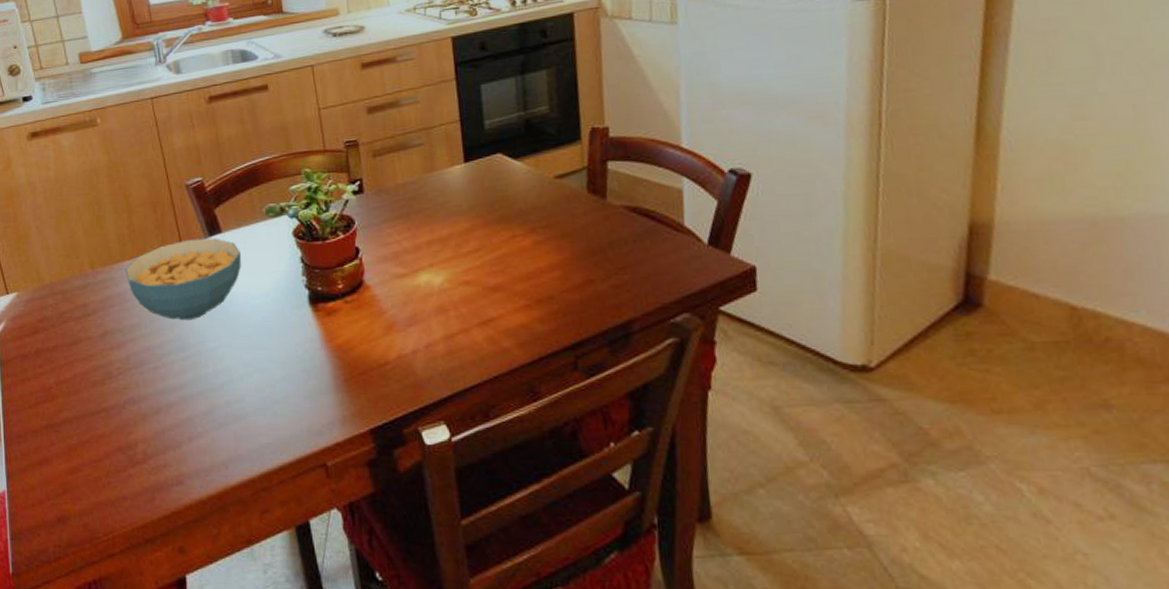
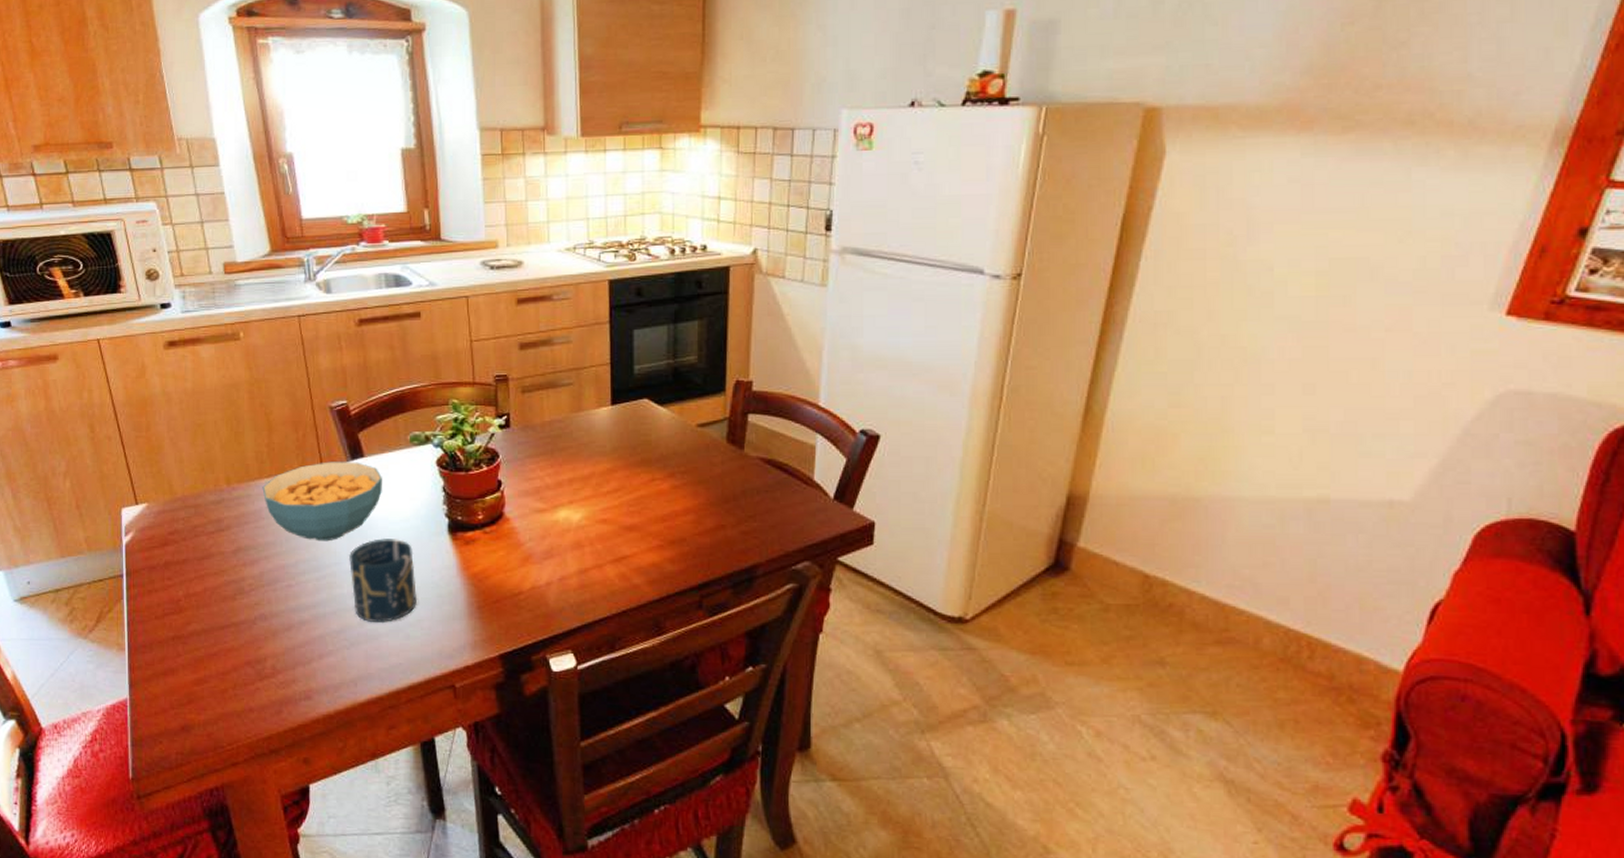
cup: none [213,314,283,401] -> present [349,539,418,622]

